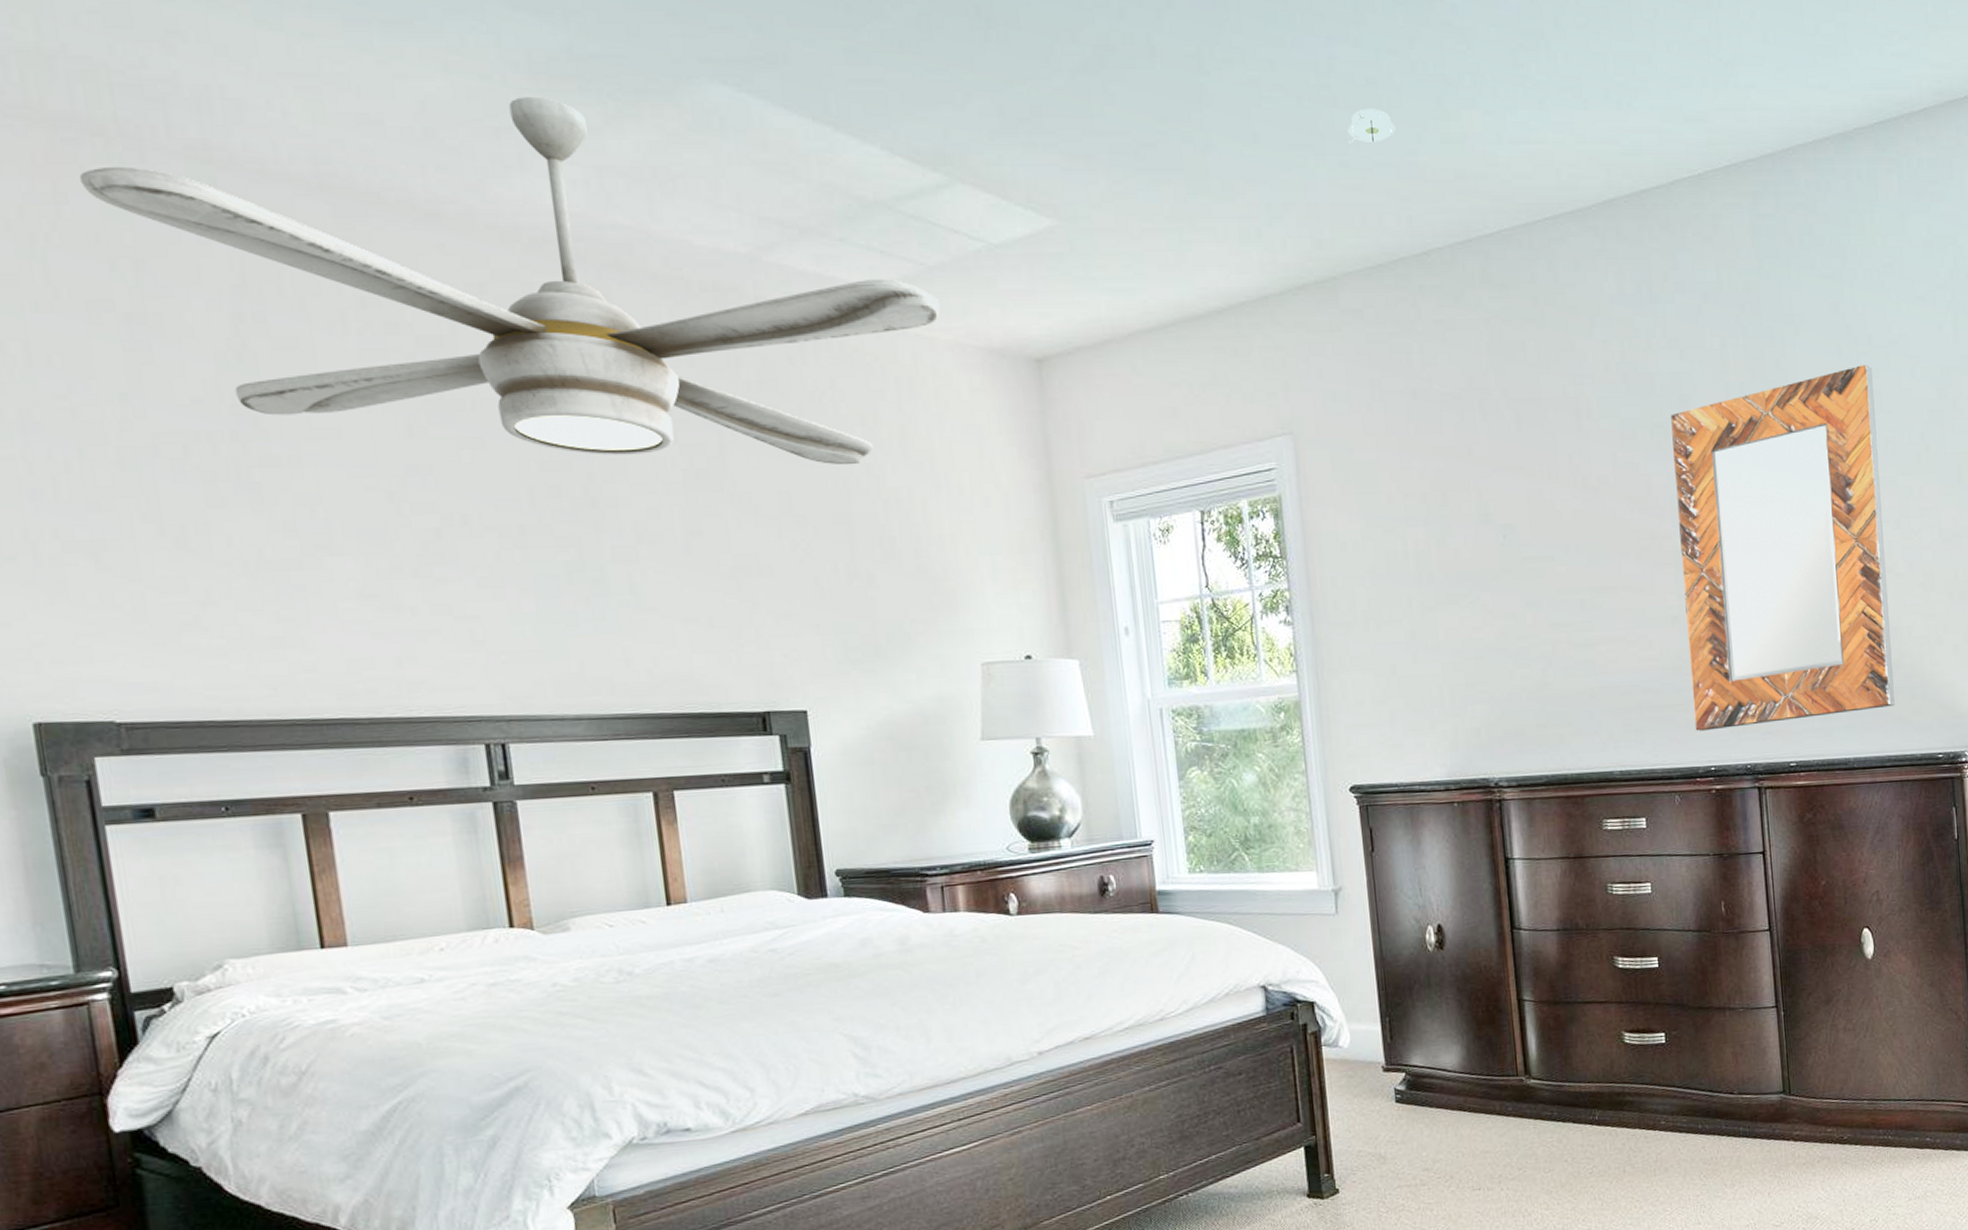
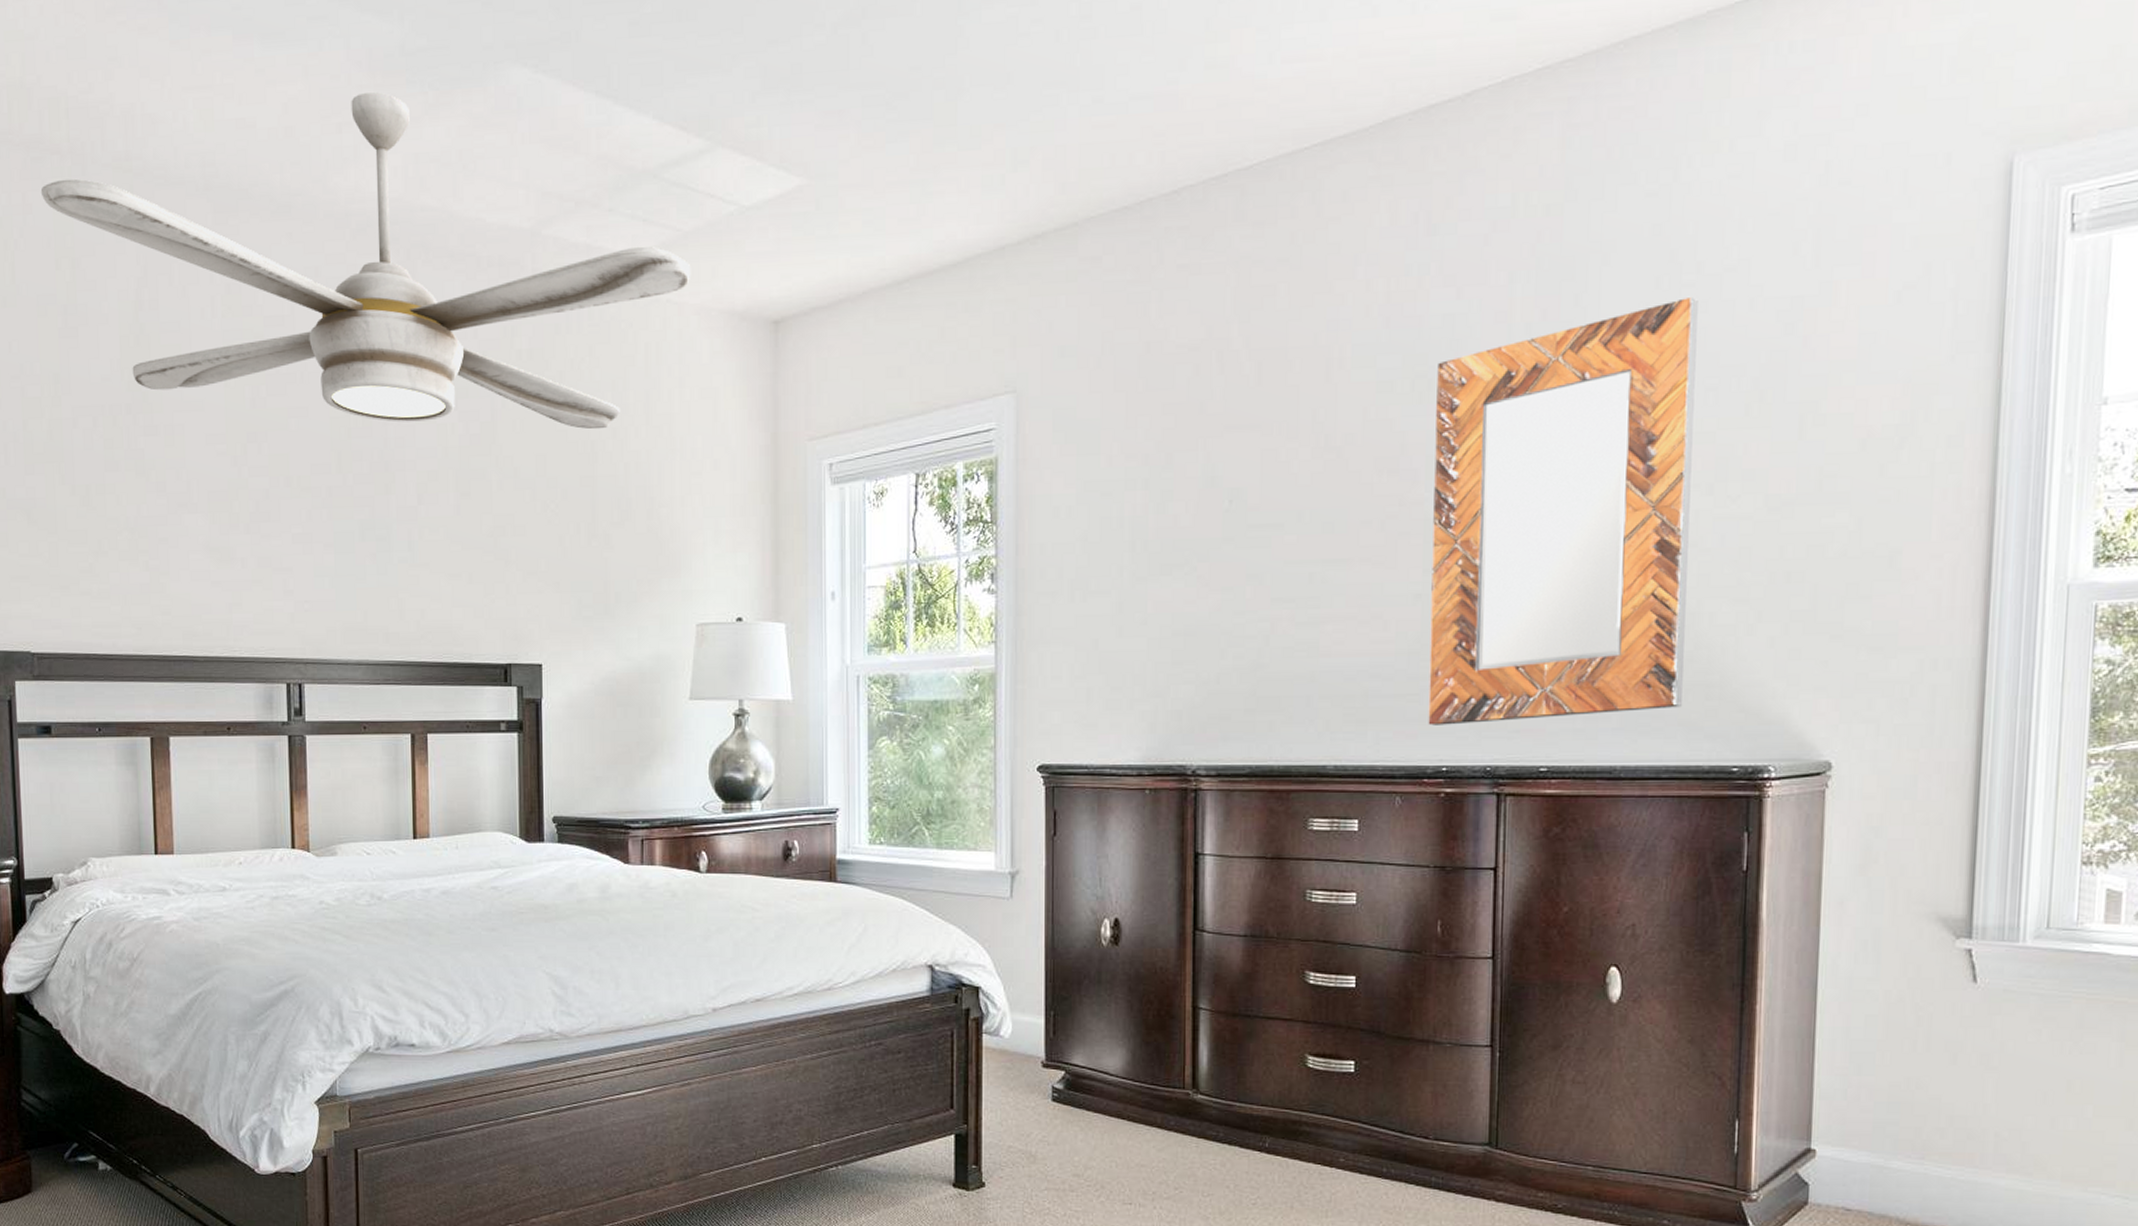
smoke detector: present [1348,108,1396,144] -> none [1104,36,1157,77]

